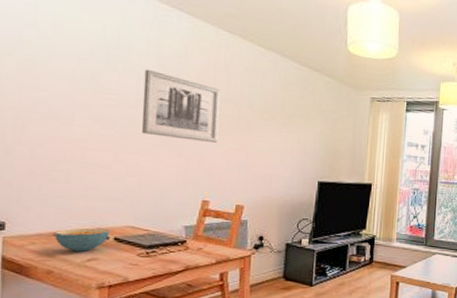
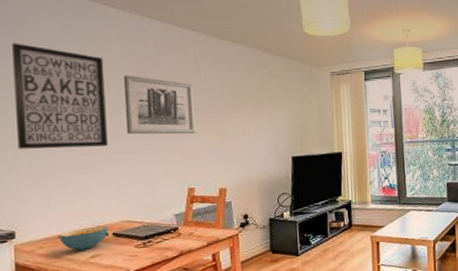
wall art: none [18,16,125,143] -> present [12,43,107,149]

